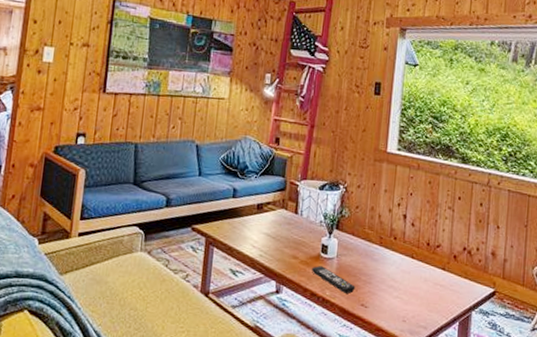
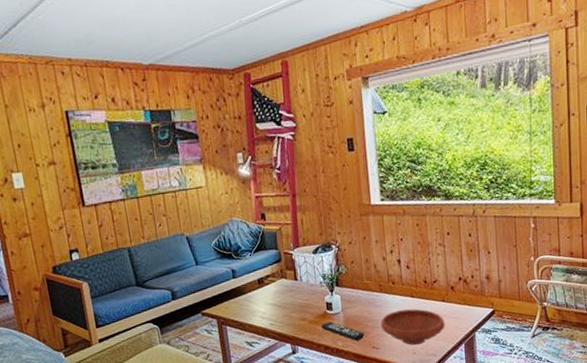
bowl: none [374,269,442,312] -> present [380,309,445,345]

